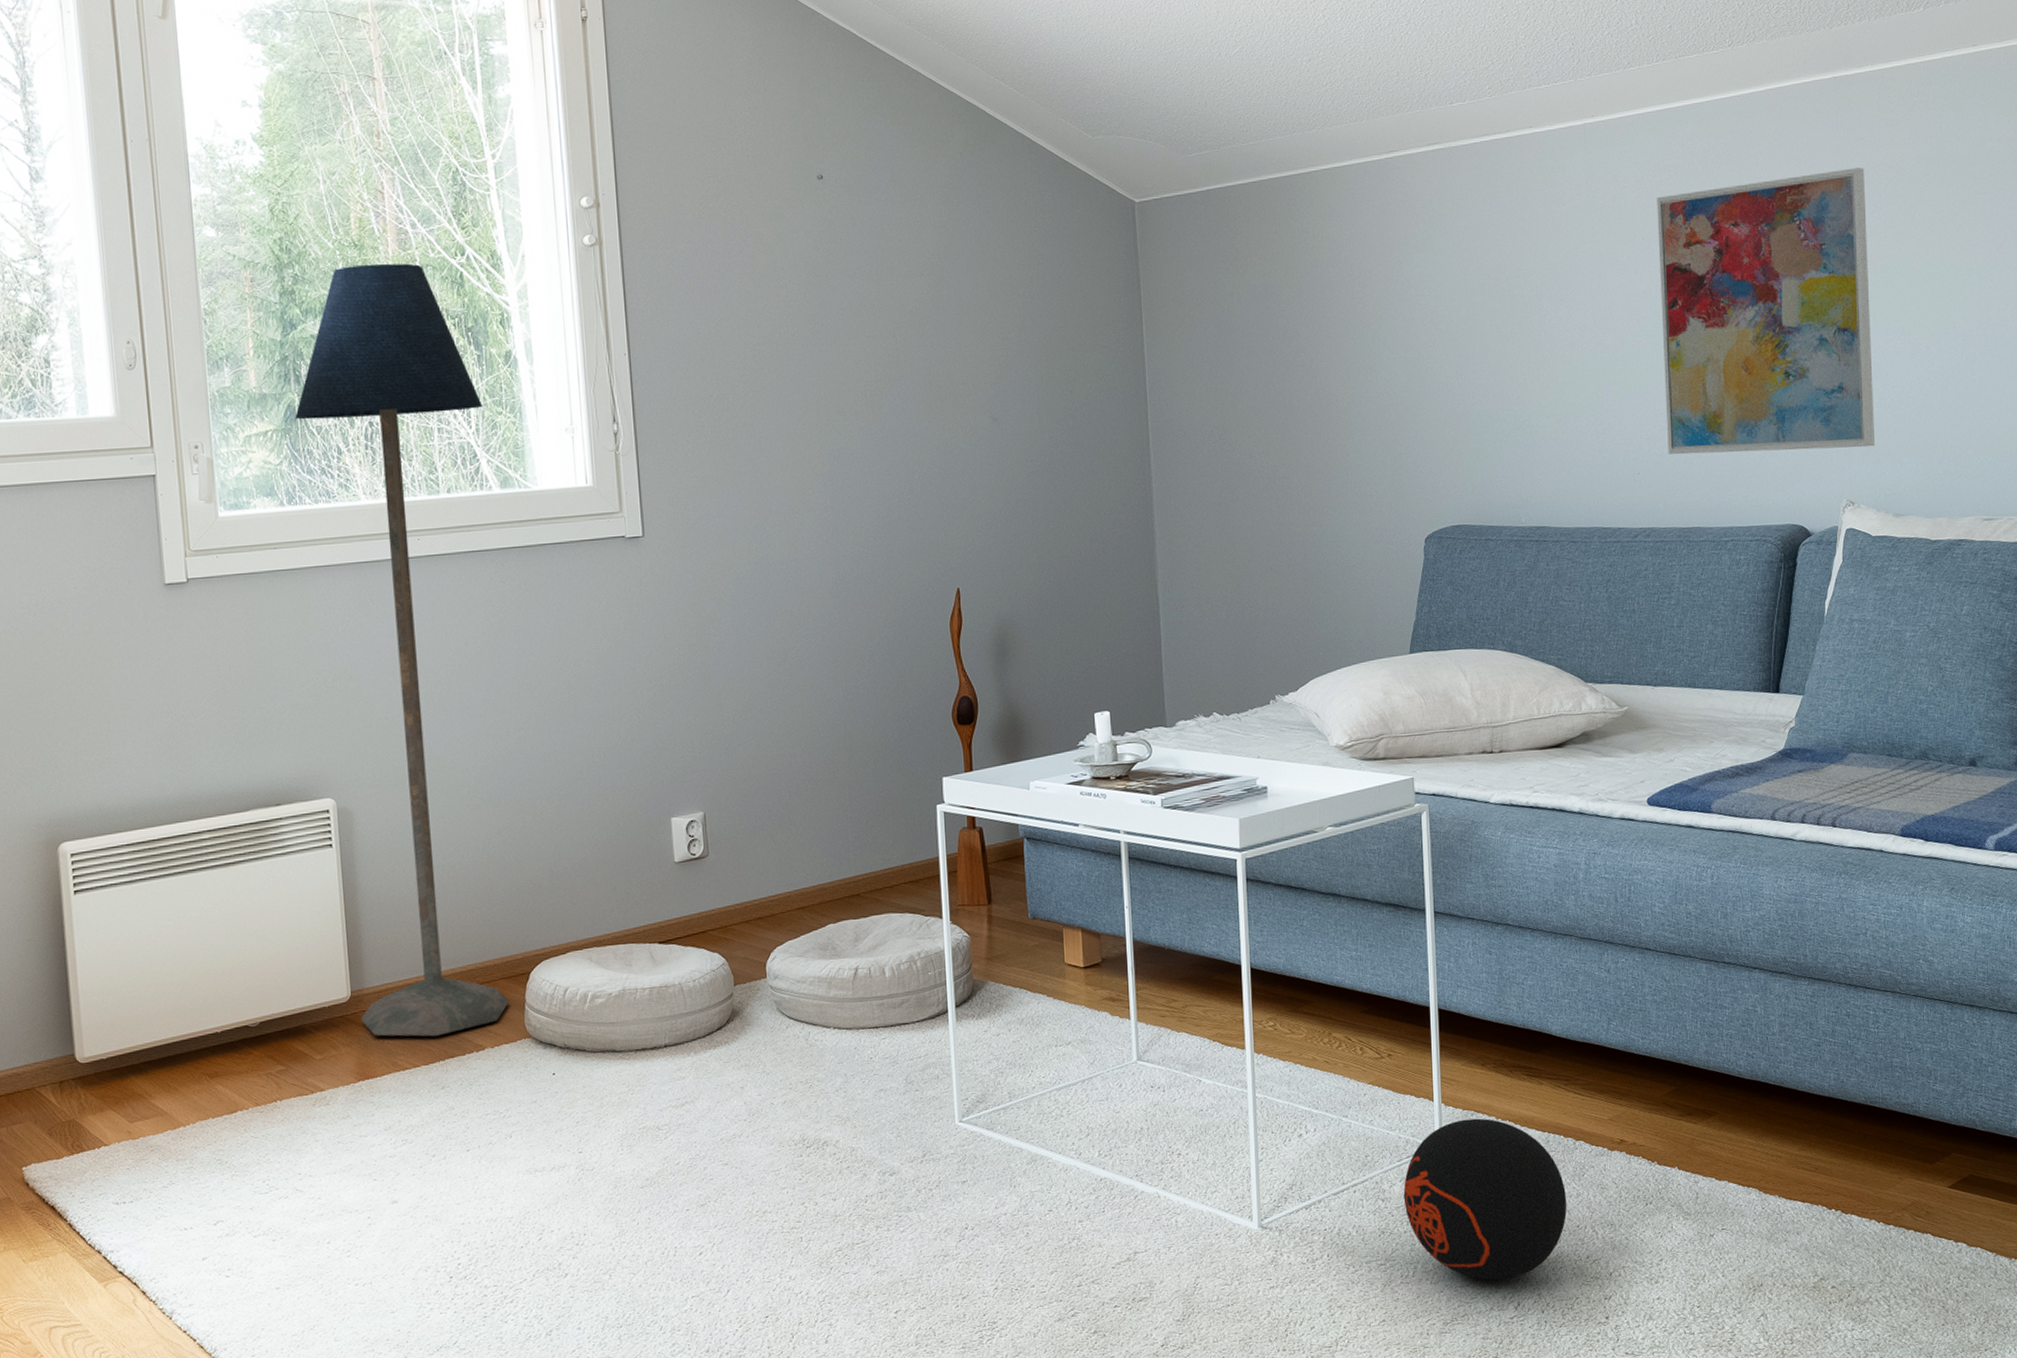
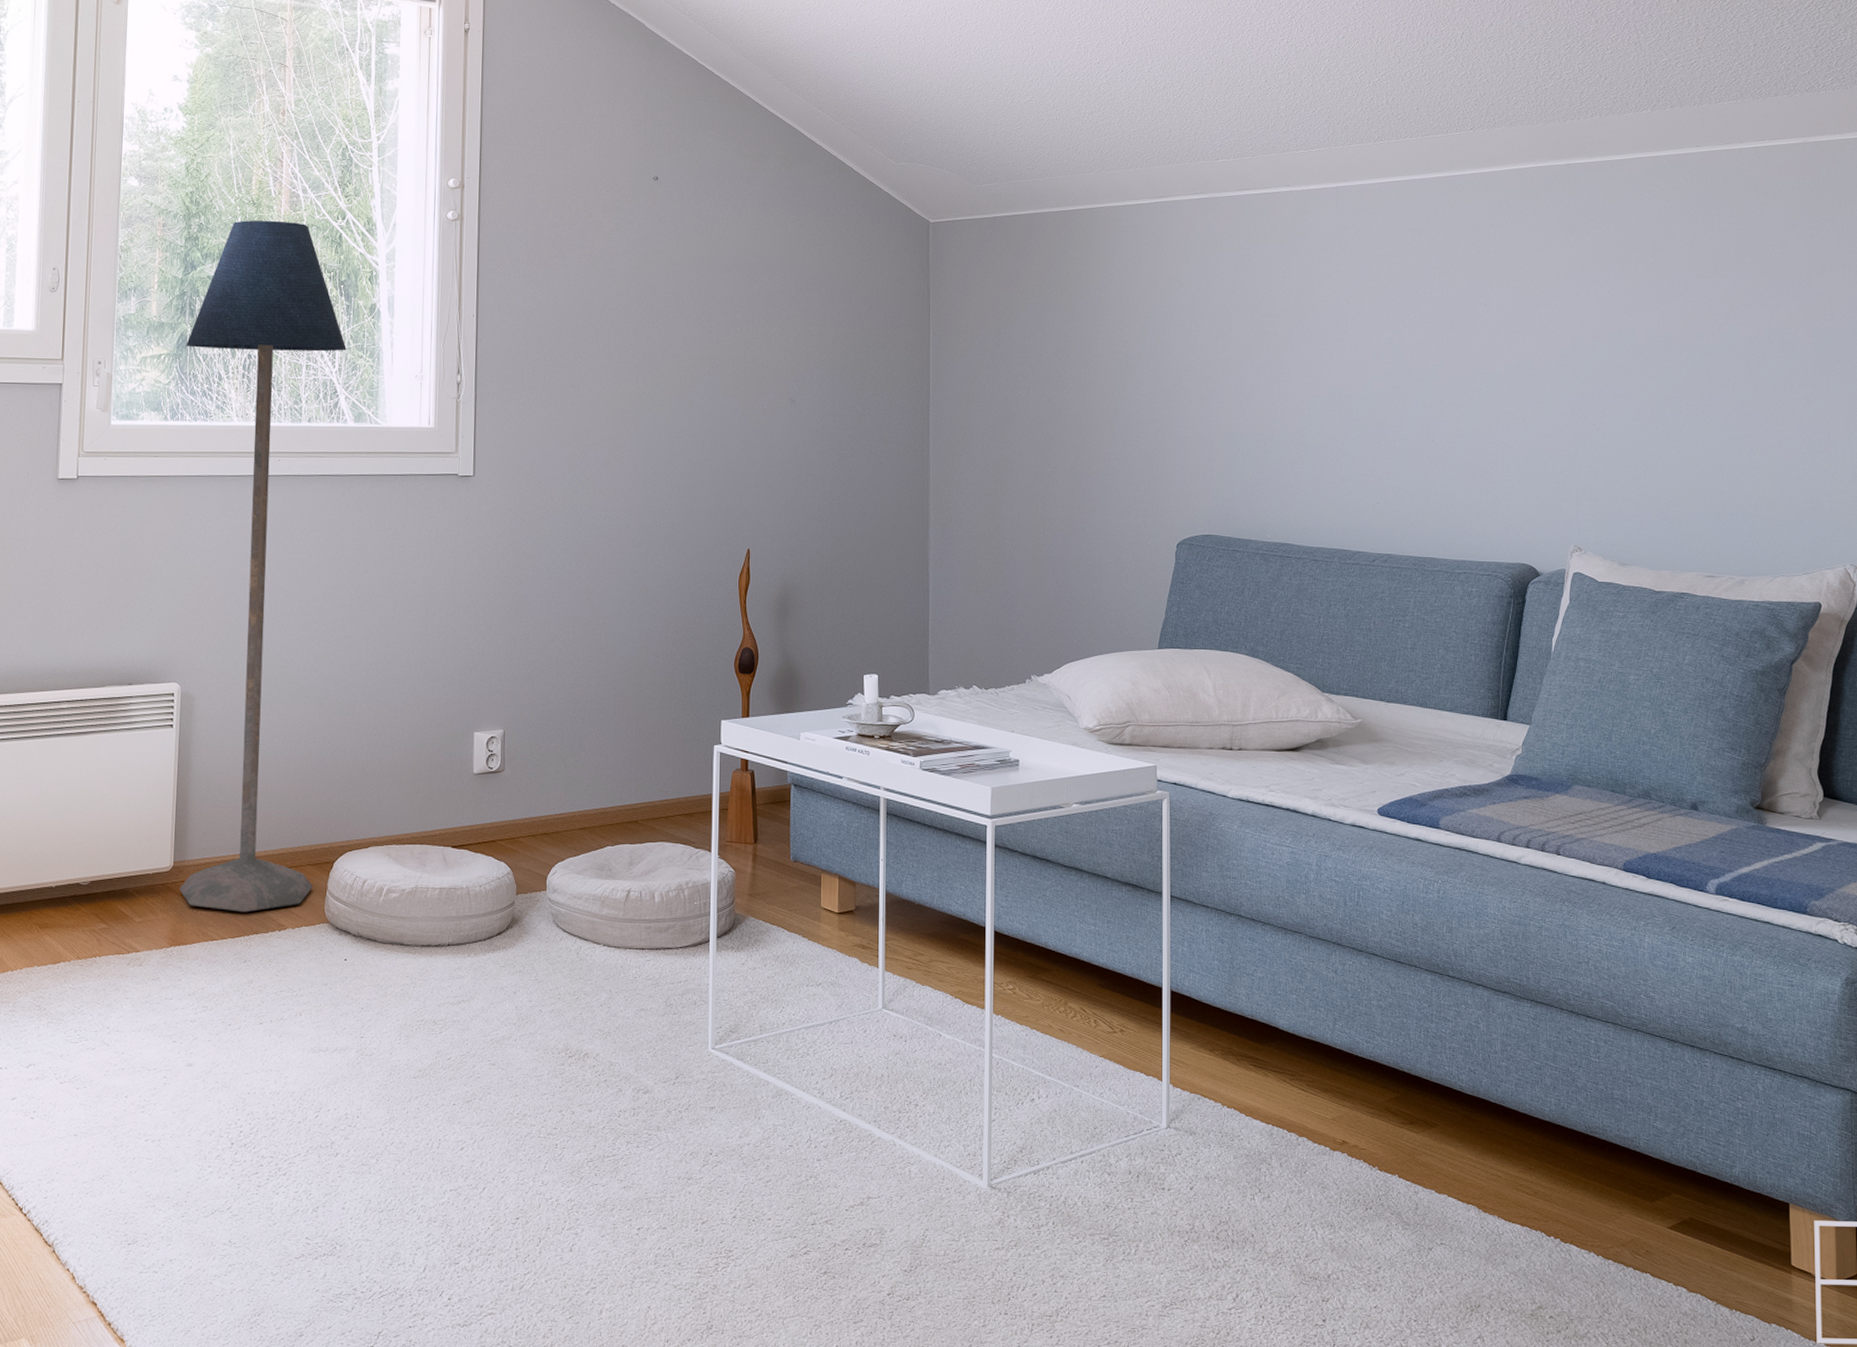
decorative ball: present [1403,1118,1567,1281] -> none [1129,1102,1288,1269]
wall art: present [1657,168,1875,455] -> none [1401,245,1601,499]

